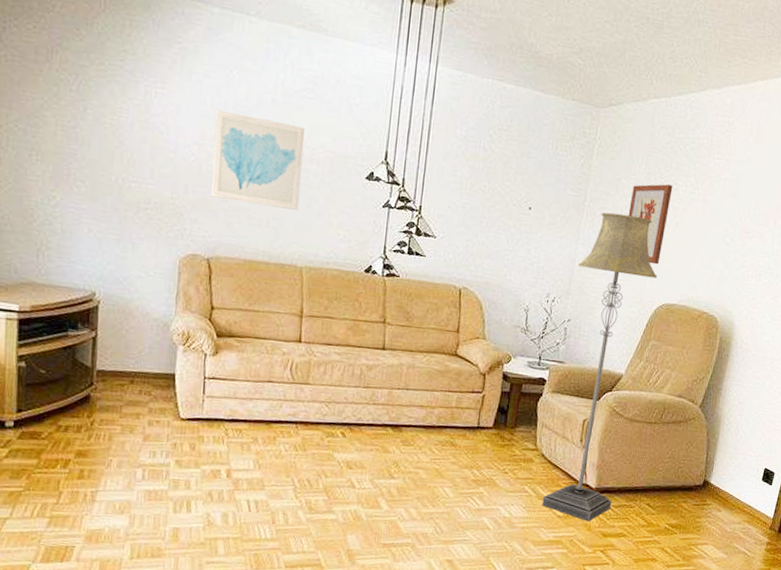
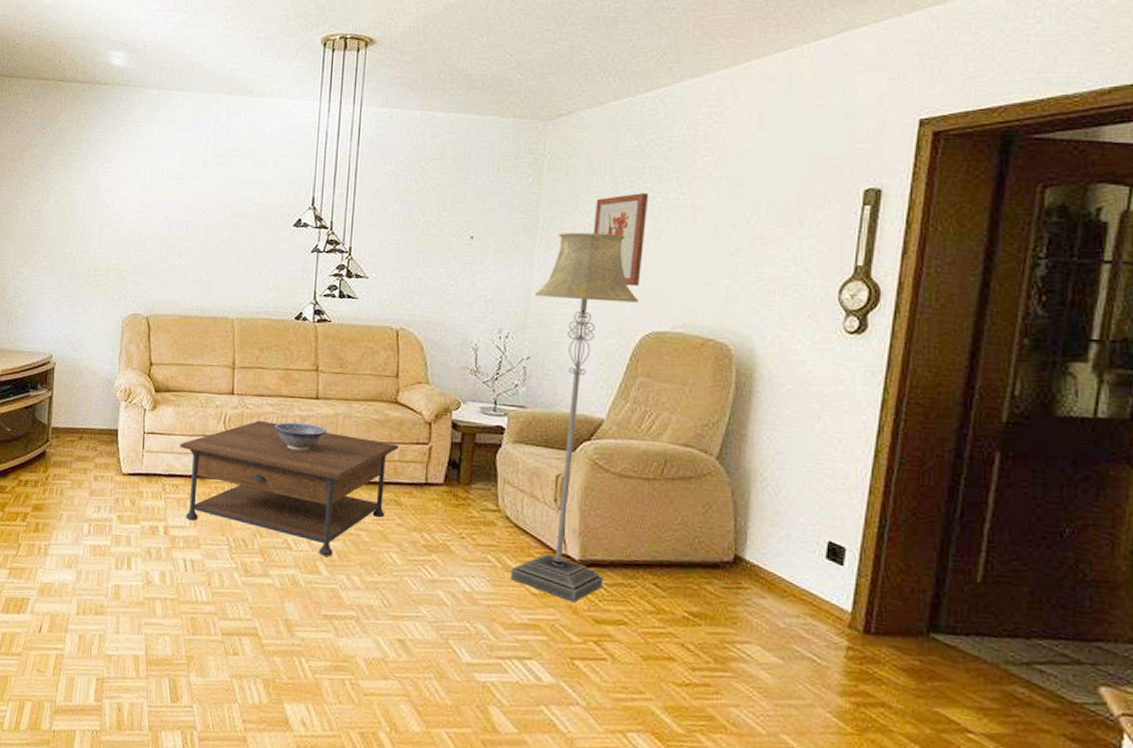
wall art: present [211,109,305,210] -> none [150,179,234,264]
coffee table: none [243,367,457,493] -> present [179,420,400,557]
decorative bowl: none [341,370,392,398] -> present [274,422,327,451]

